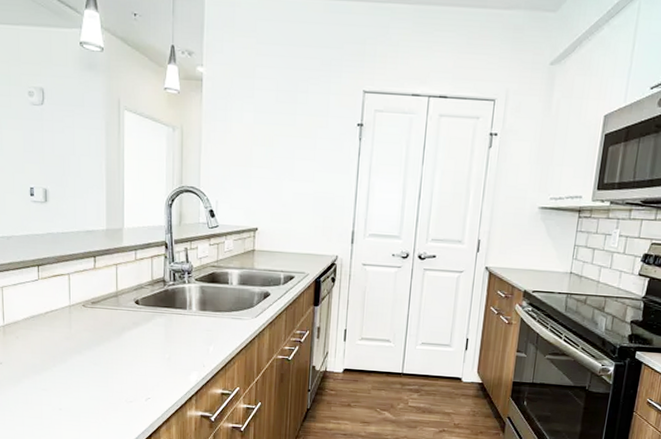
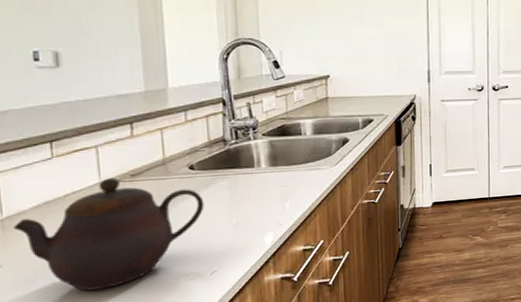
teapot: none [11,302,145,397] -> present [14,177,205,291]

